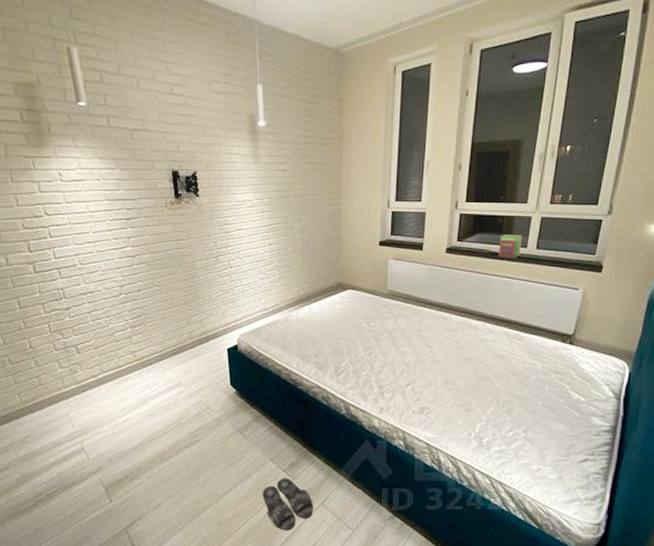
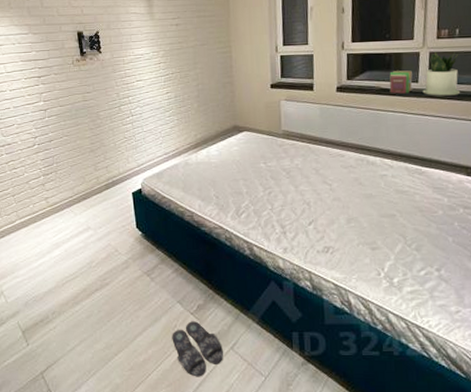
planter: none [530,217,568,264] -> present [422,52,461,97]

